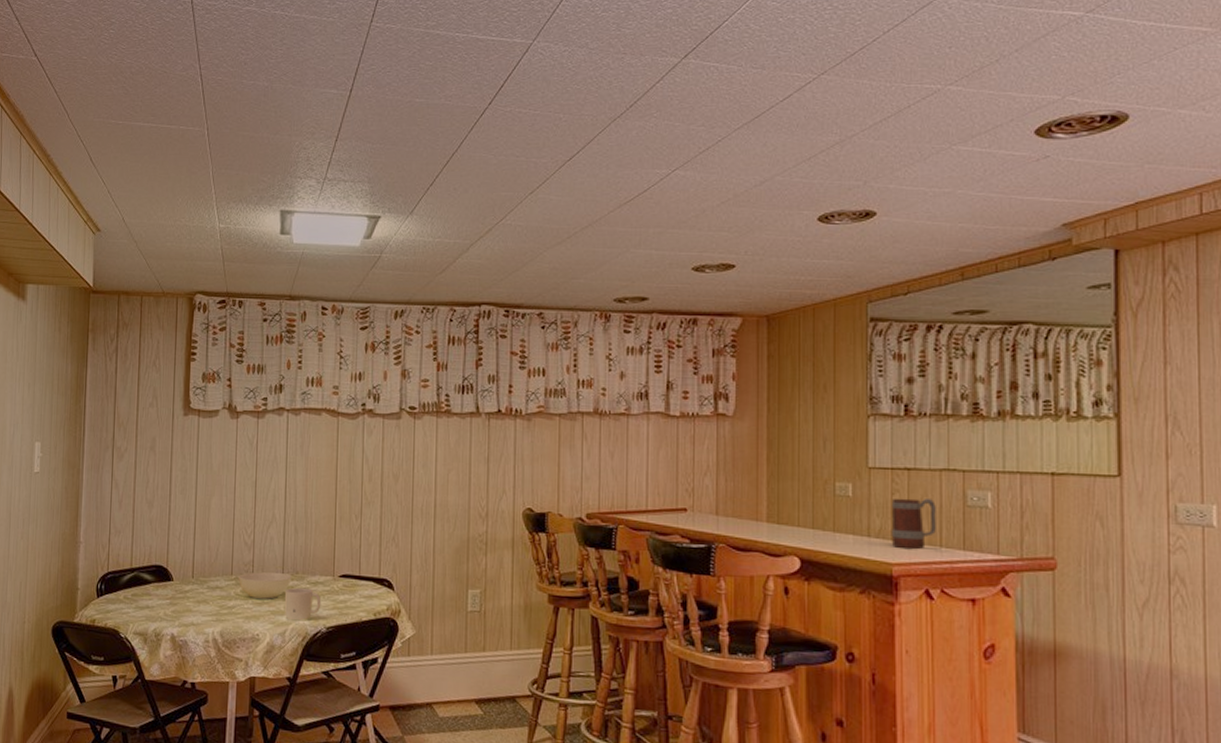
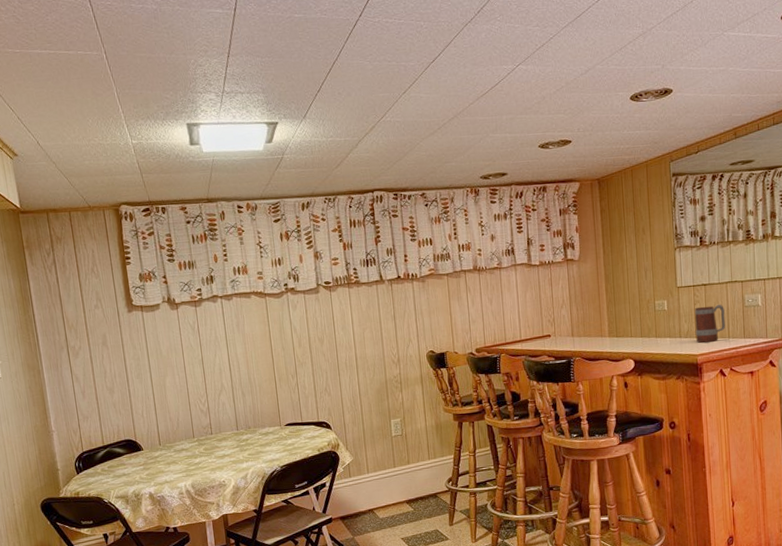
bowl: present [239,571,292,599] -> none [200,429,246,454]
mug: present [284,587,322,621] -> none [241,438,274,466]

